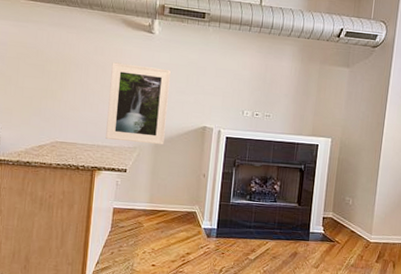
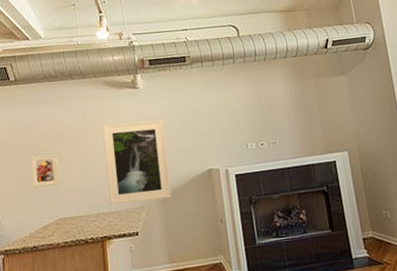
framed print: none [36,76,64,110] -> present [31,153,60,188]

